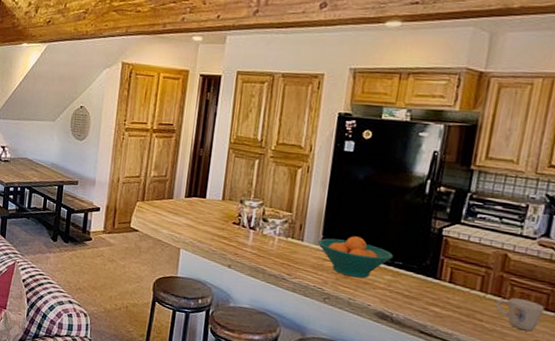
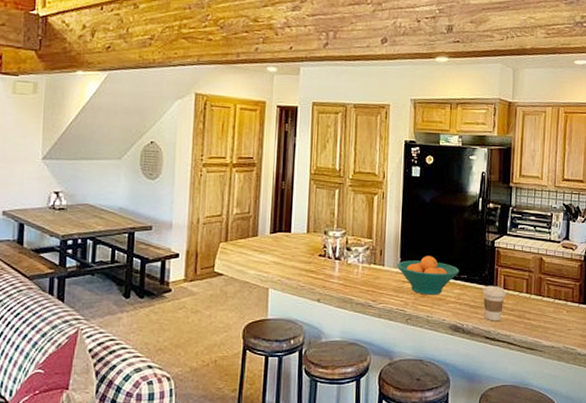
coffee cup: none [419,276,453,317] -> present [482,285,506,322]
mug: present [496,298,544,332] -> none [539,295,571,323]

